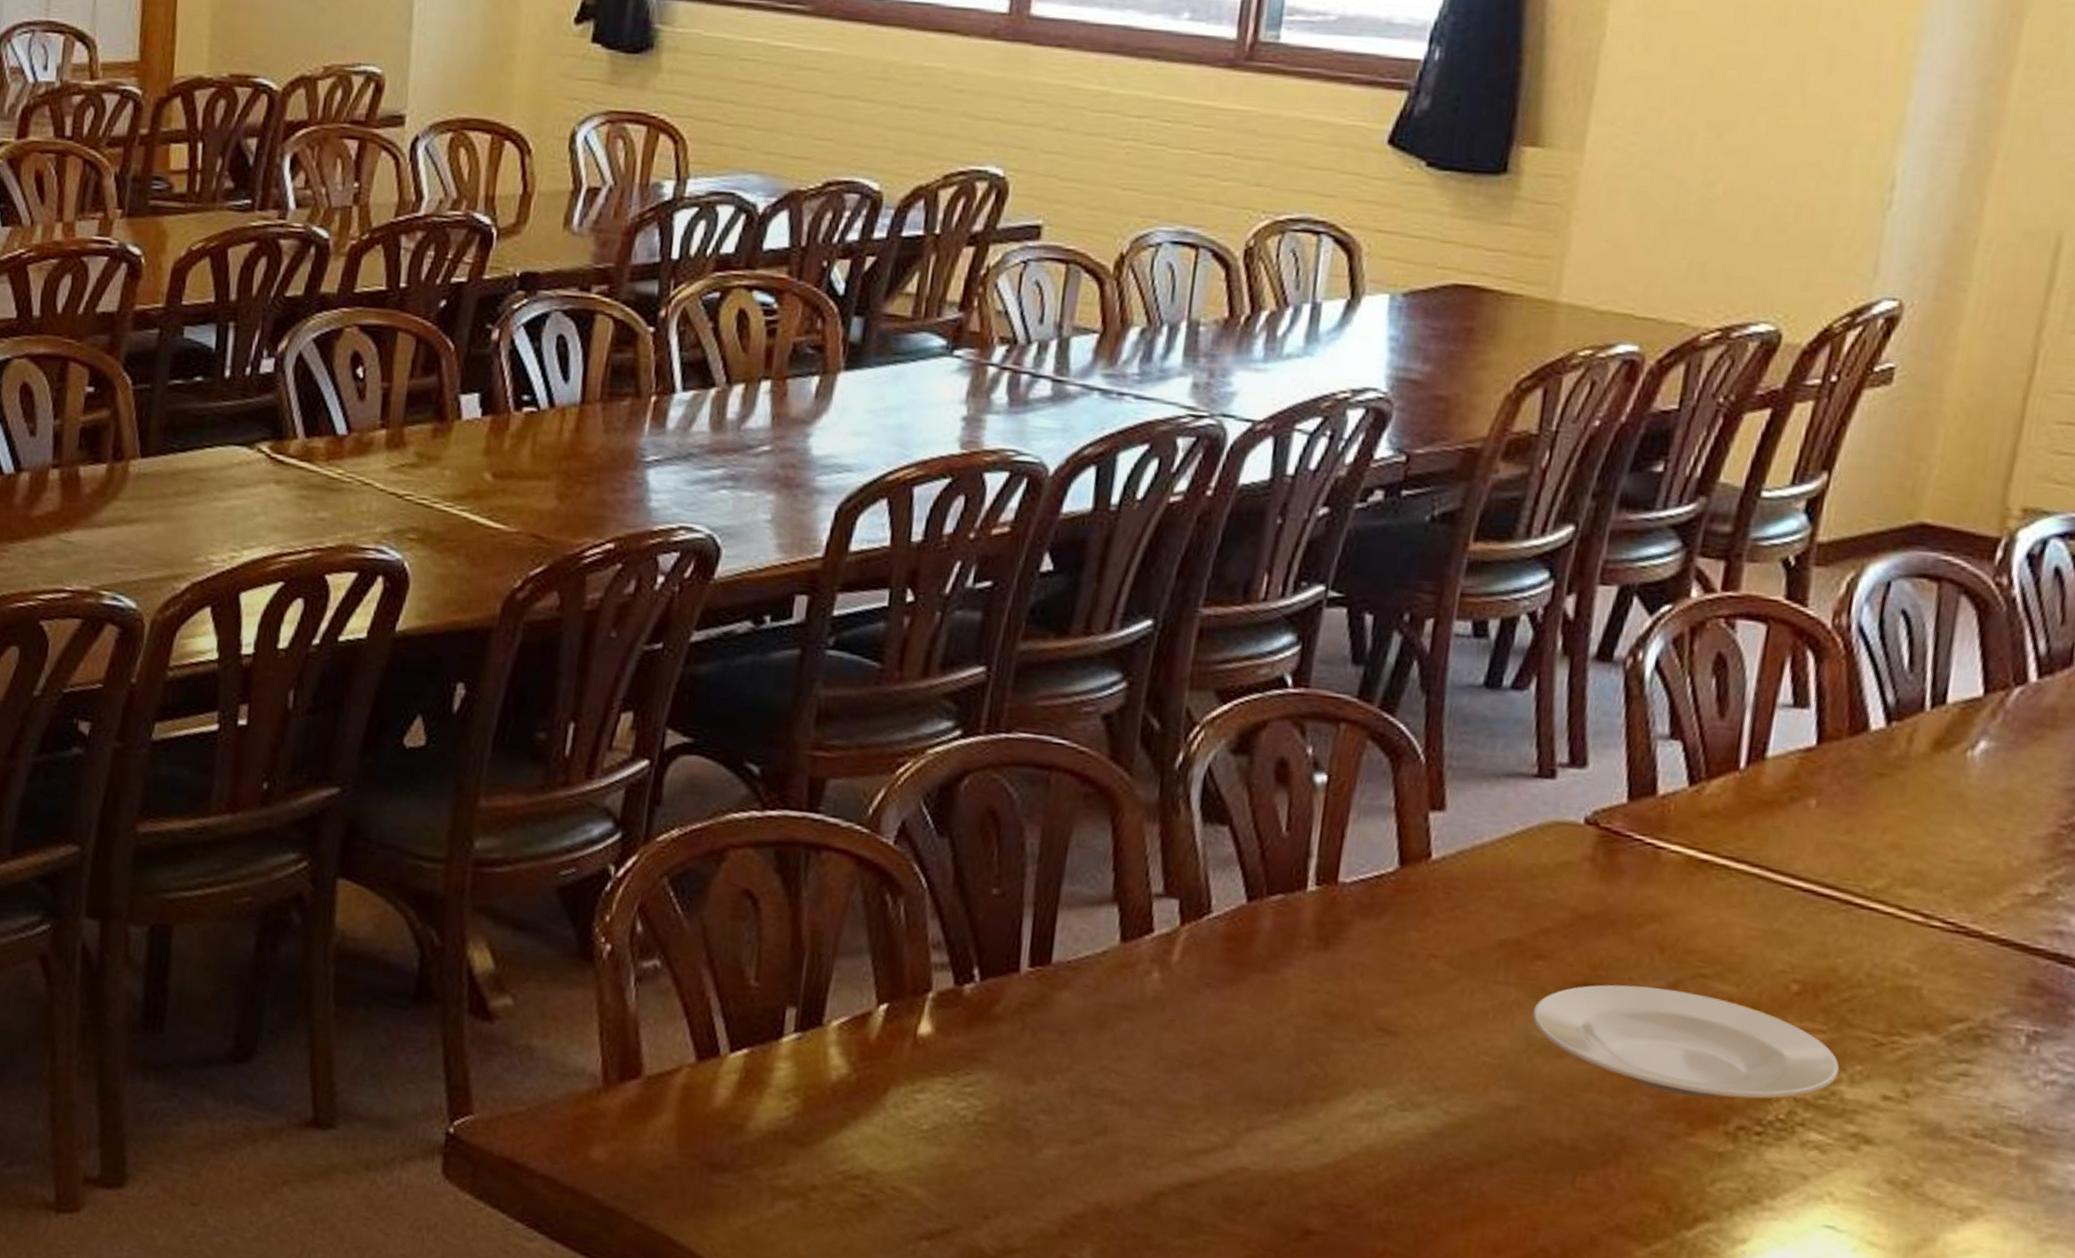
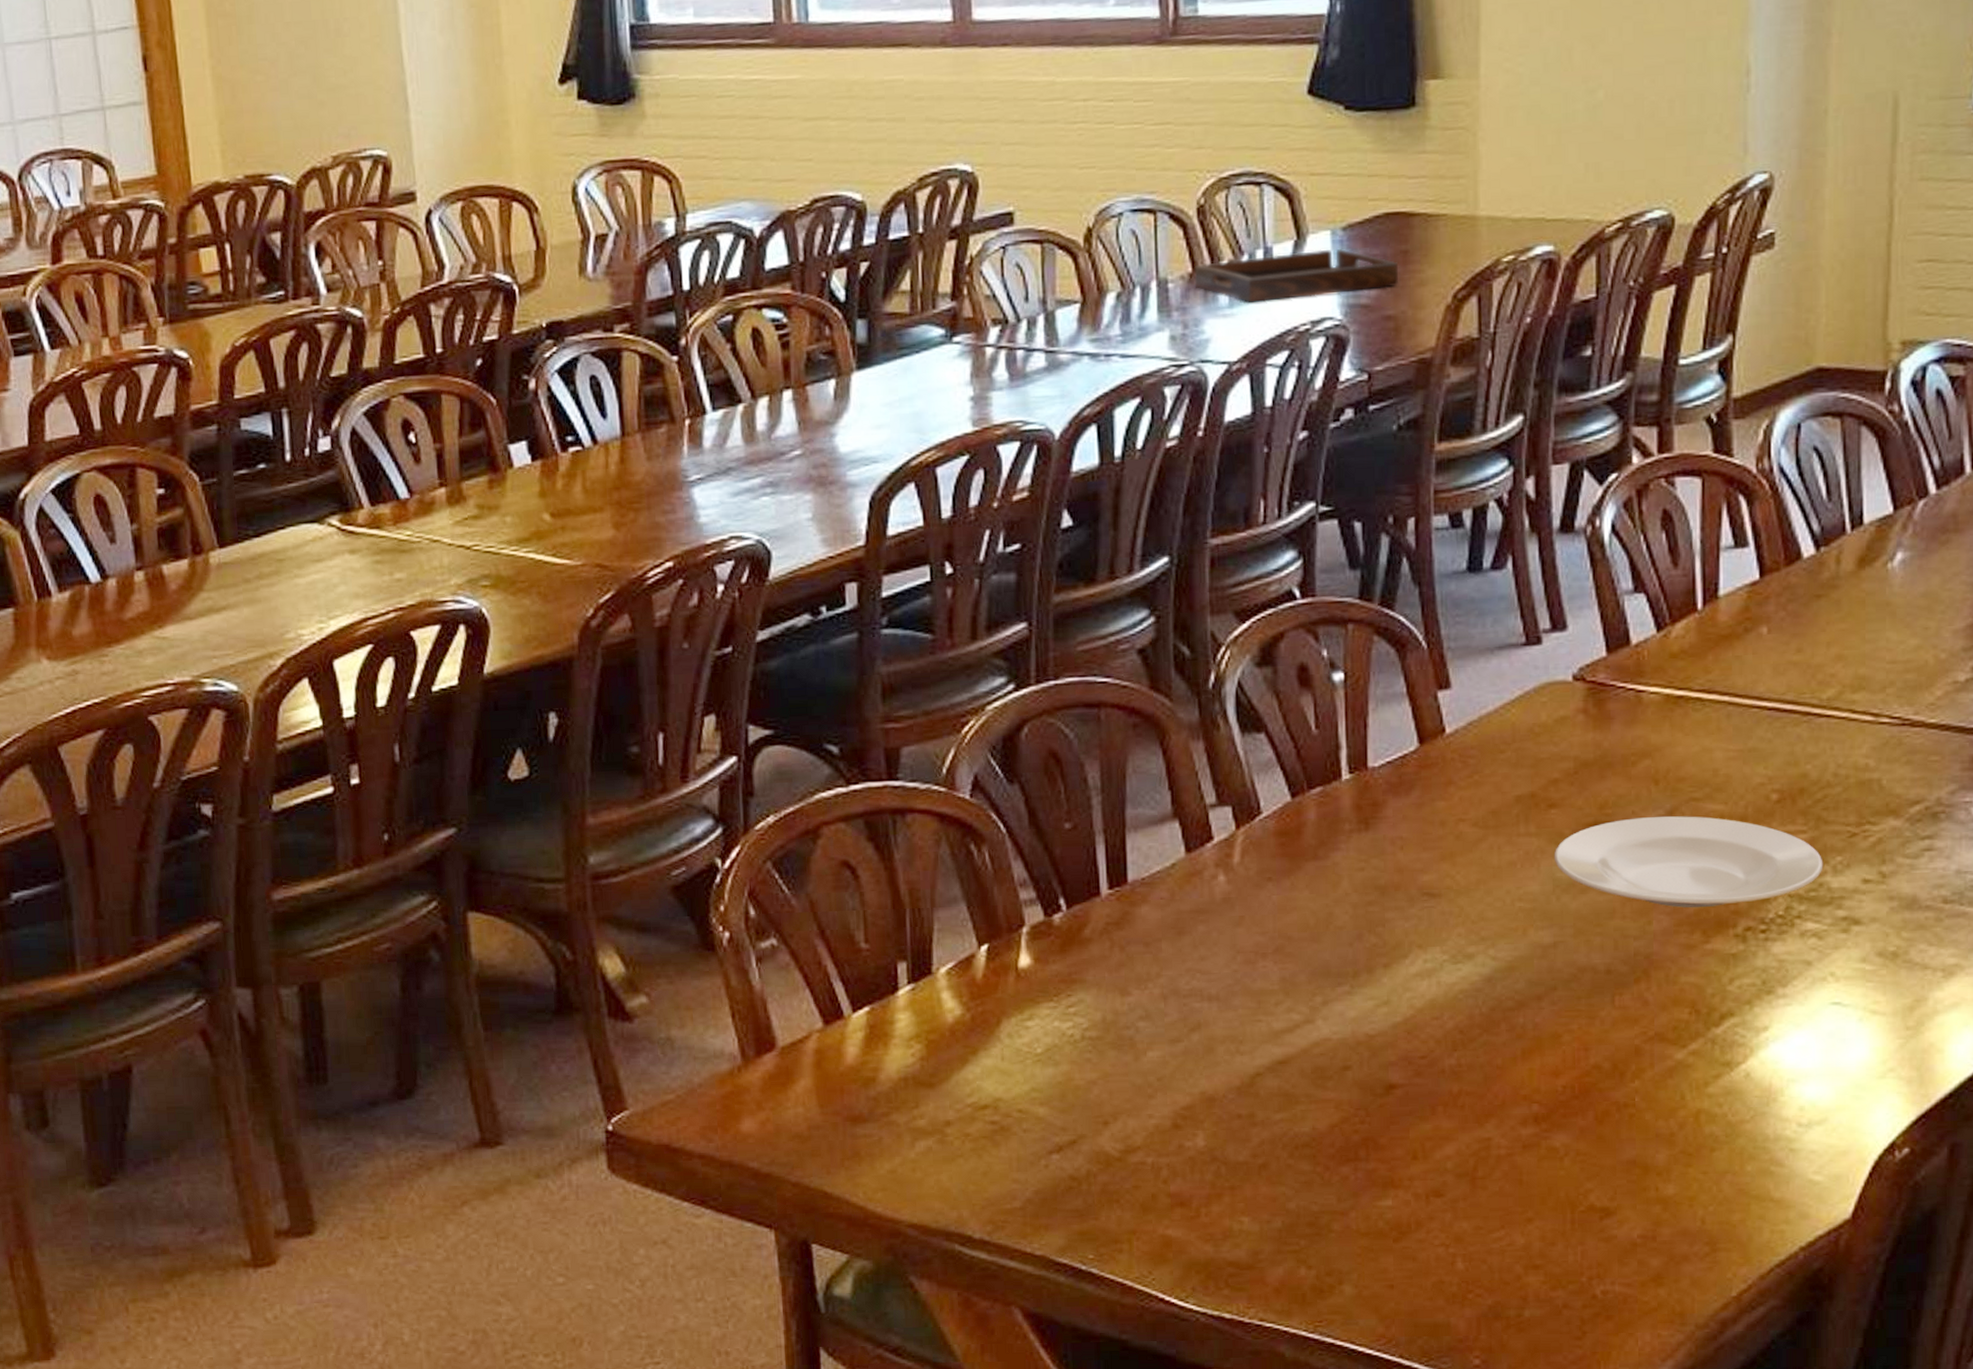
serving tray: none [1228,310,1459,366] -> present [1194,249,1398,302]

